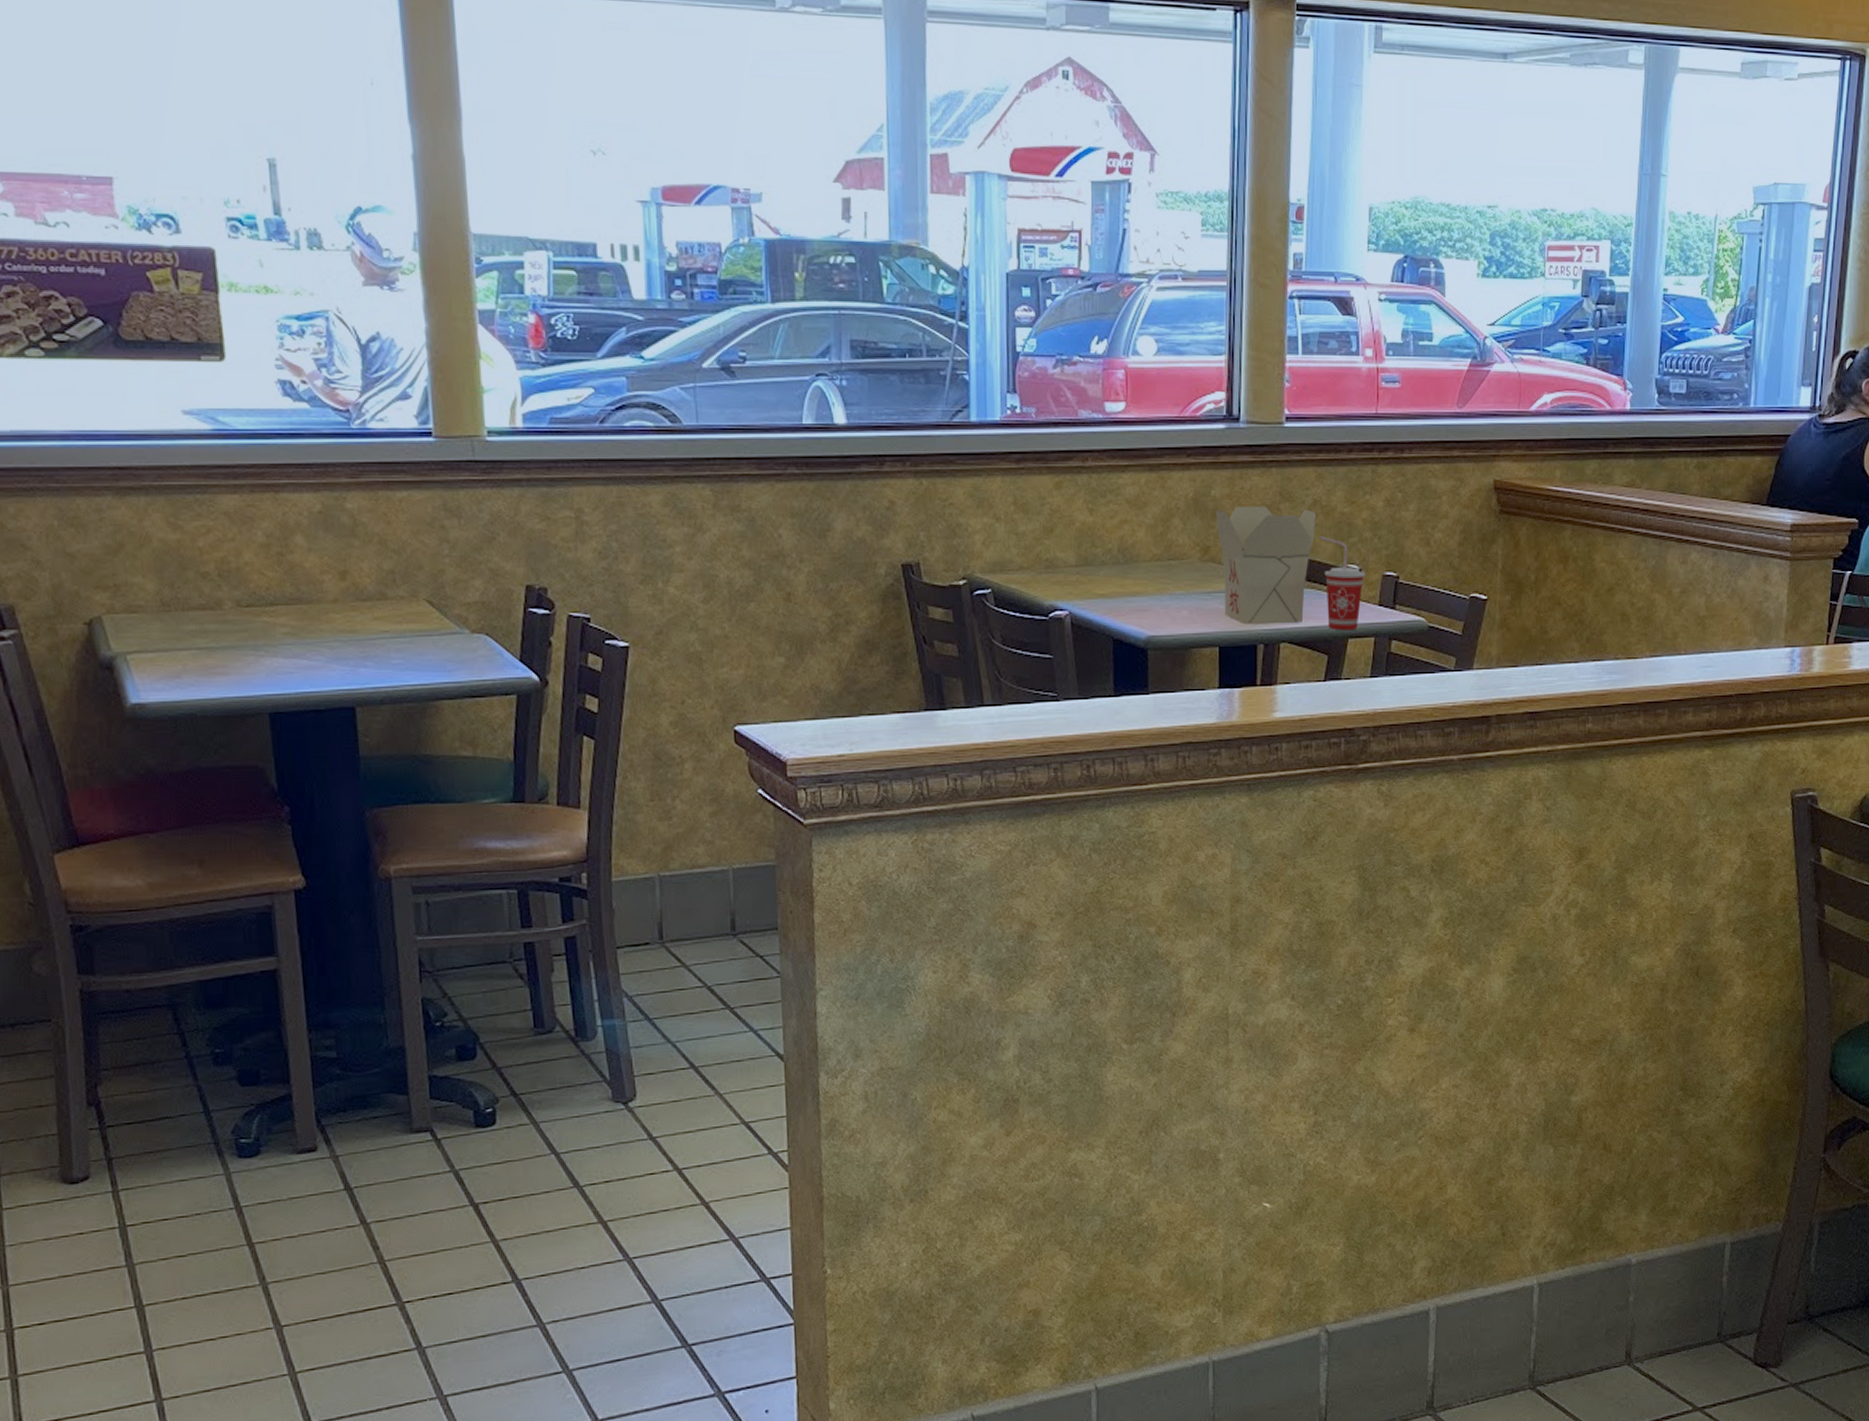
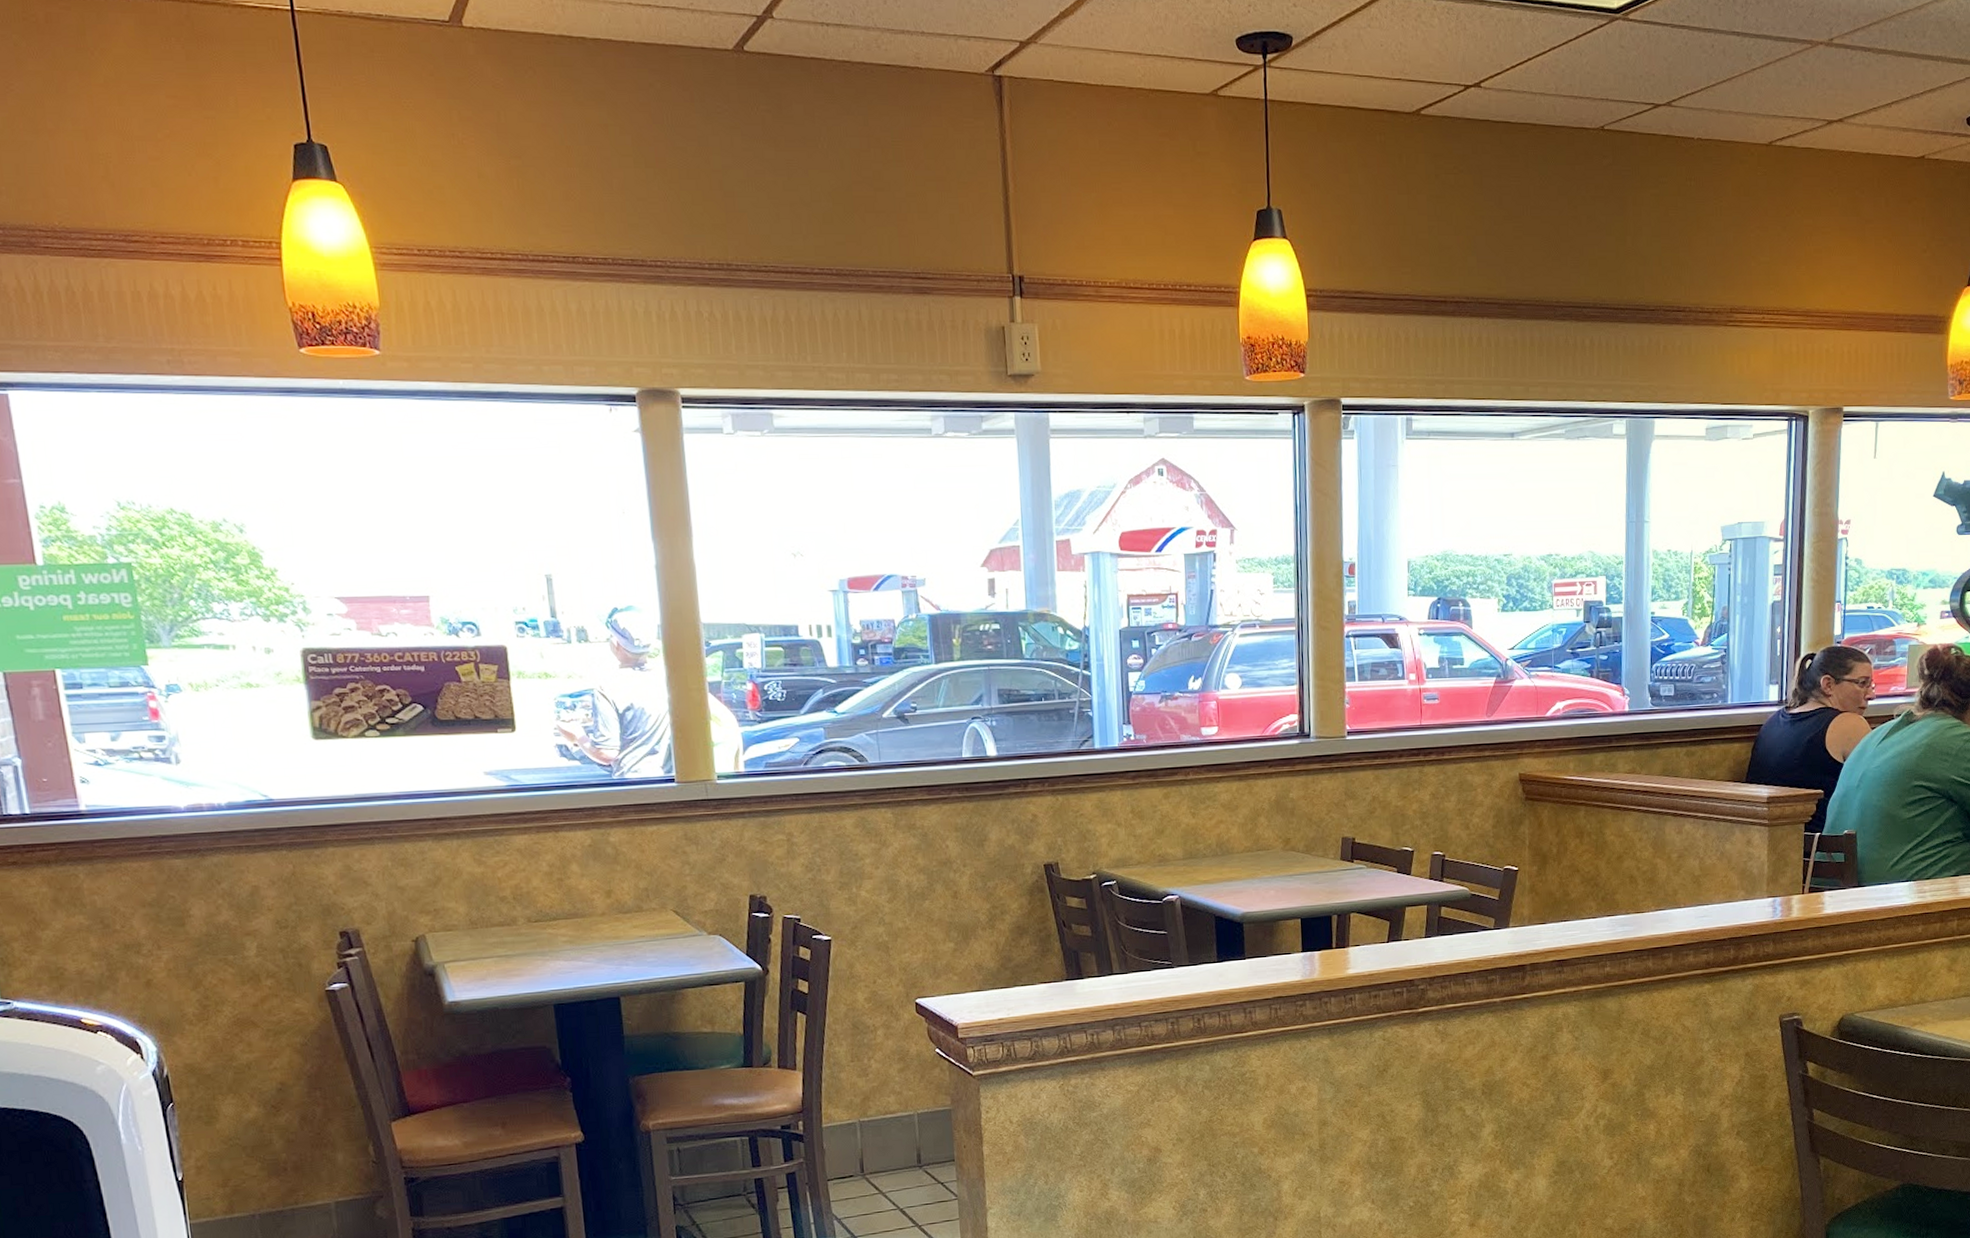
takeout container: present [1217,506,1316,623] -> none [1294,804,1376,899]
beverage cup: present [1319,536,1365,631] -> none [1378,826,1417,901]

